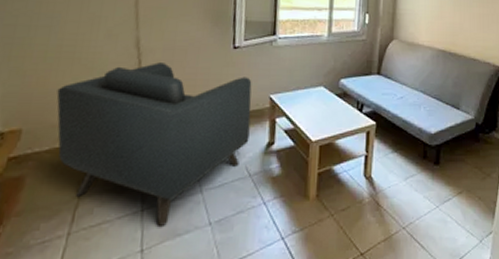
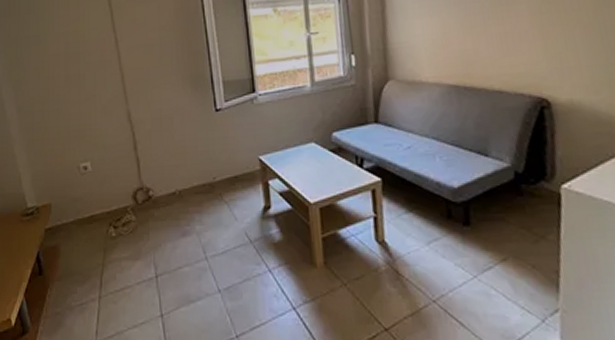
armchair: present [56,62,252,226] -> none [72,133,245,292]

